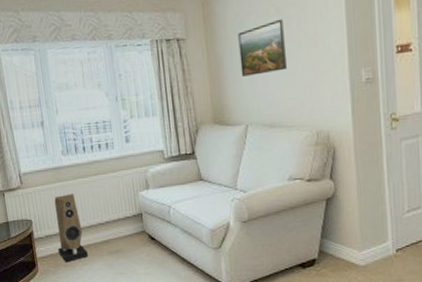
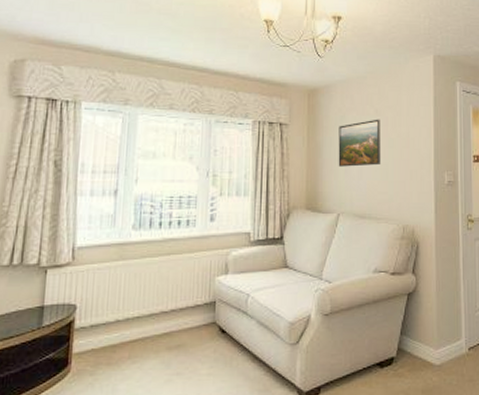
speaker: present [54,193,88,263] -> none [102,274,141,360]

